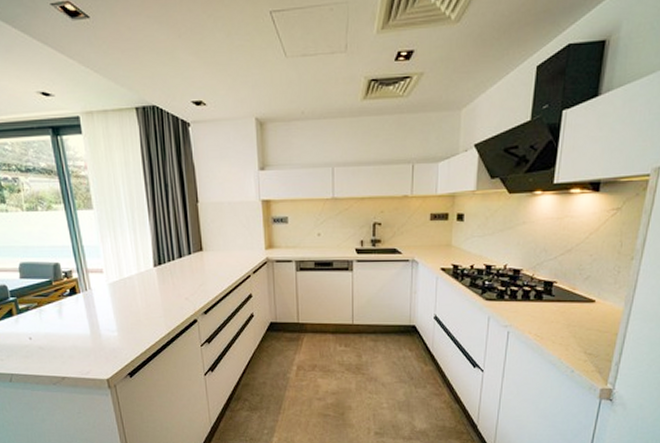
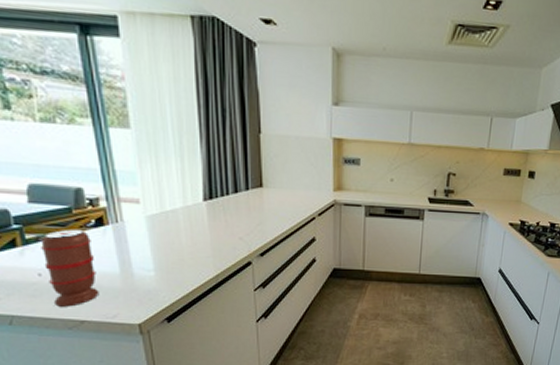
spice grinder: none [30,298,76,365] -> present [41,229,100,307]

